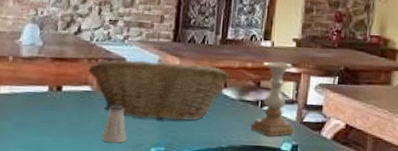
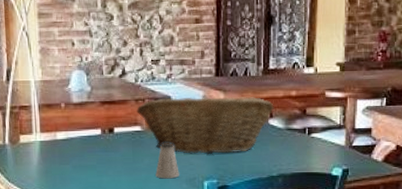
candle holder: present [251,61,293,136] -> none [300,88,343,162]

